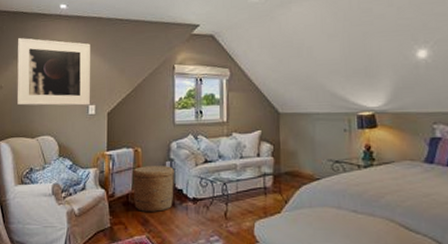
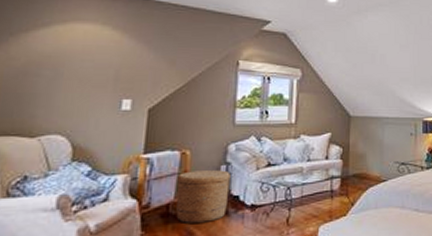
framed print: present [17,38,90,106] -> none [10,10,131,100]

